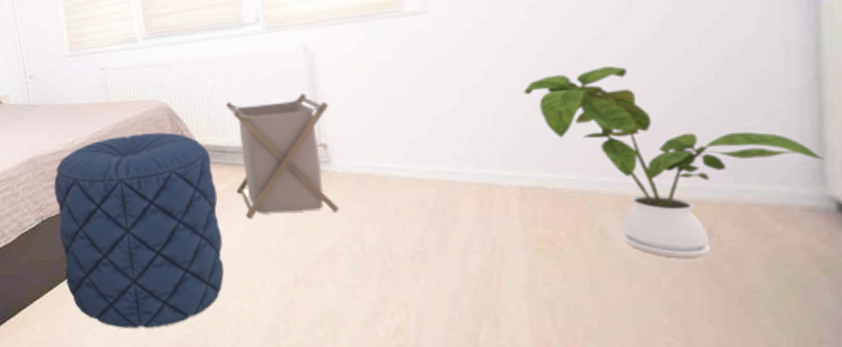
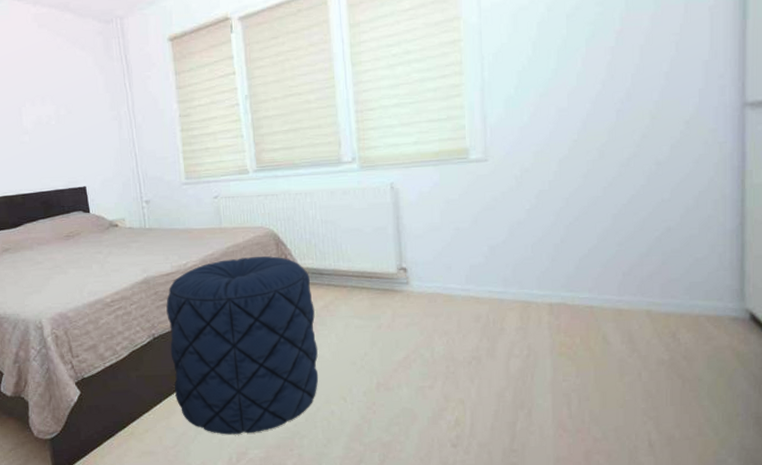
laundry basket: present [225,92,340,220] -> none [324,223,415,334]
house plant: present [523,65,825,258] -> none [554,209,744,357]

